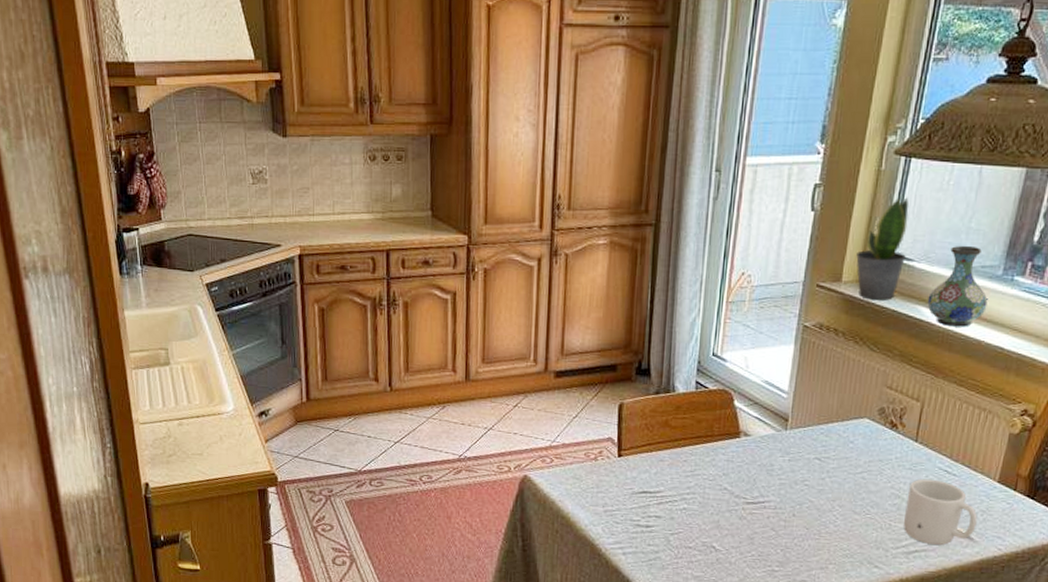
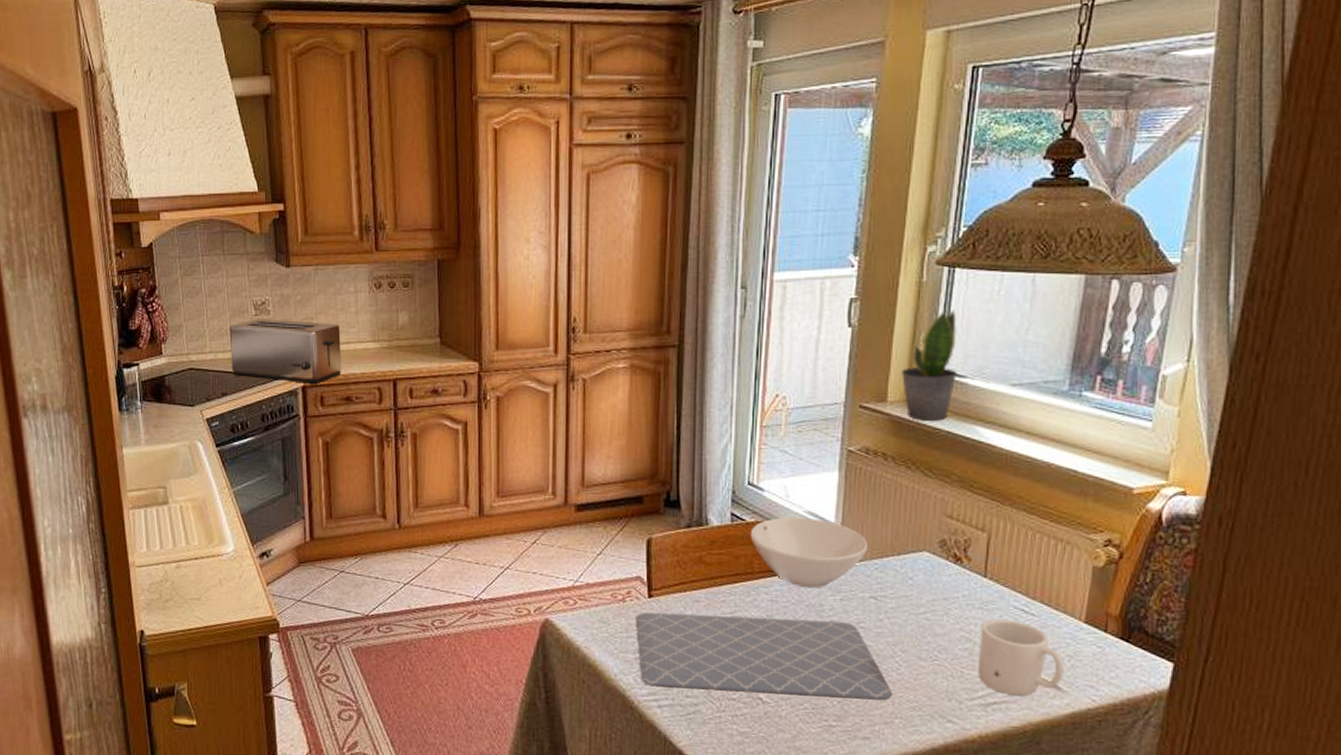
toaster: none [227,187,337,252] -> present [229,319,342,384]
placemat: none [606,470,829,549] -> present [635,612,892,700]
bowl: none [712,385,817,450] -> present [750,517,869,589]
vase: present [927,246,988,327] -> none [985,360,1054,449]

